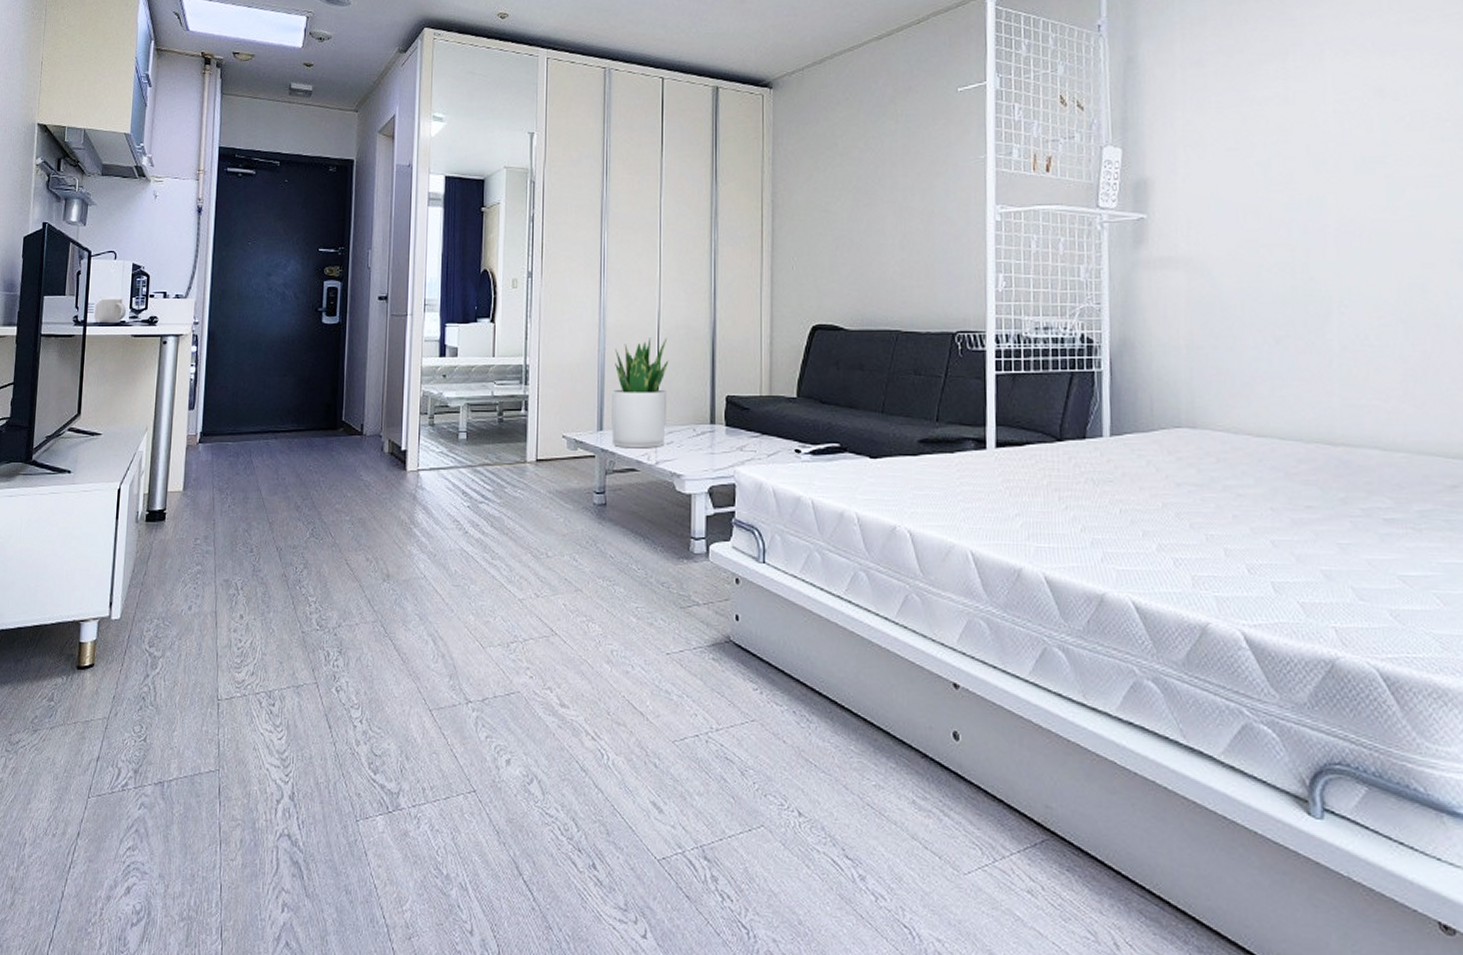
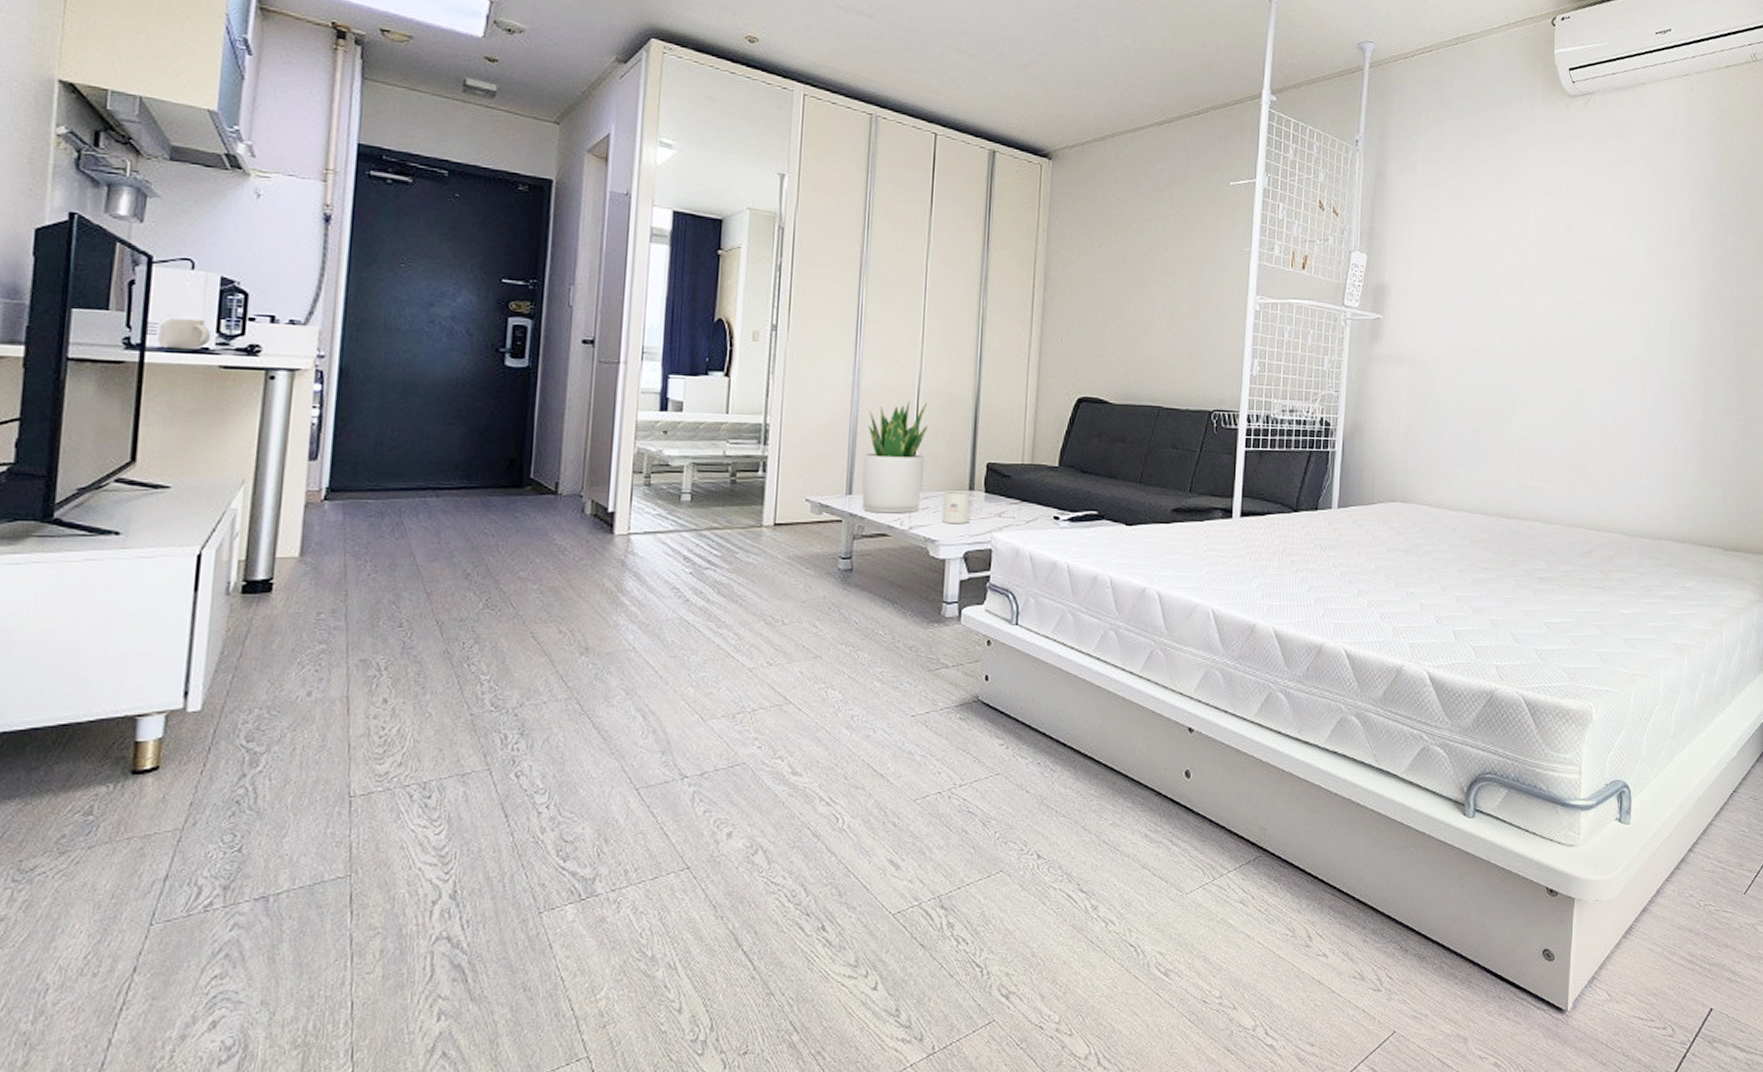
mug: none [685,425,723,459] -> present [941,490,982,525]

